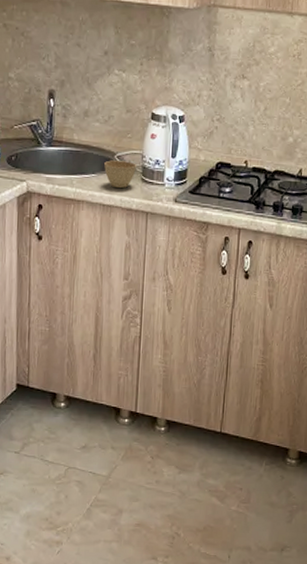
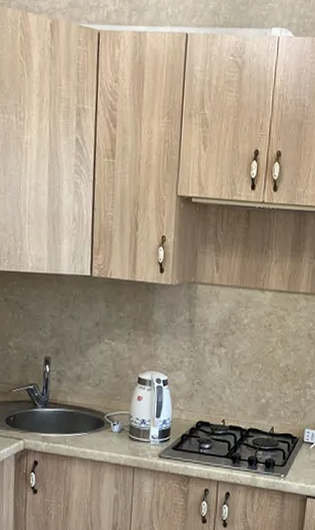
cup: present [104,160,136,189] -> none [95,420,124,446]

